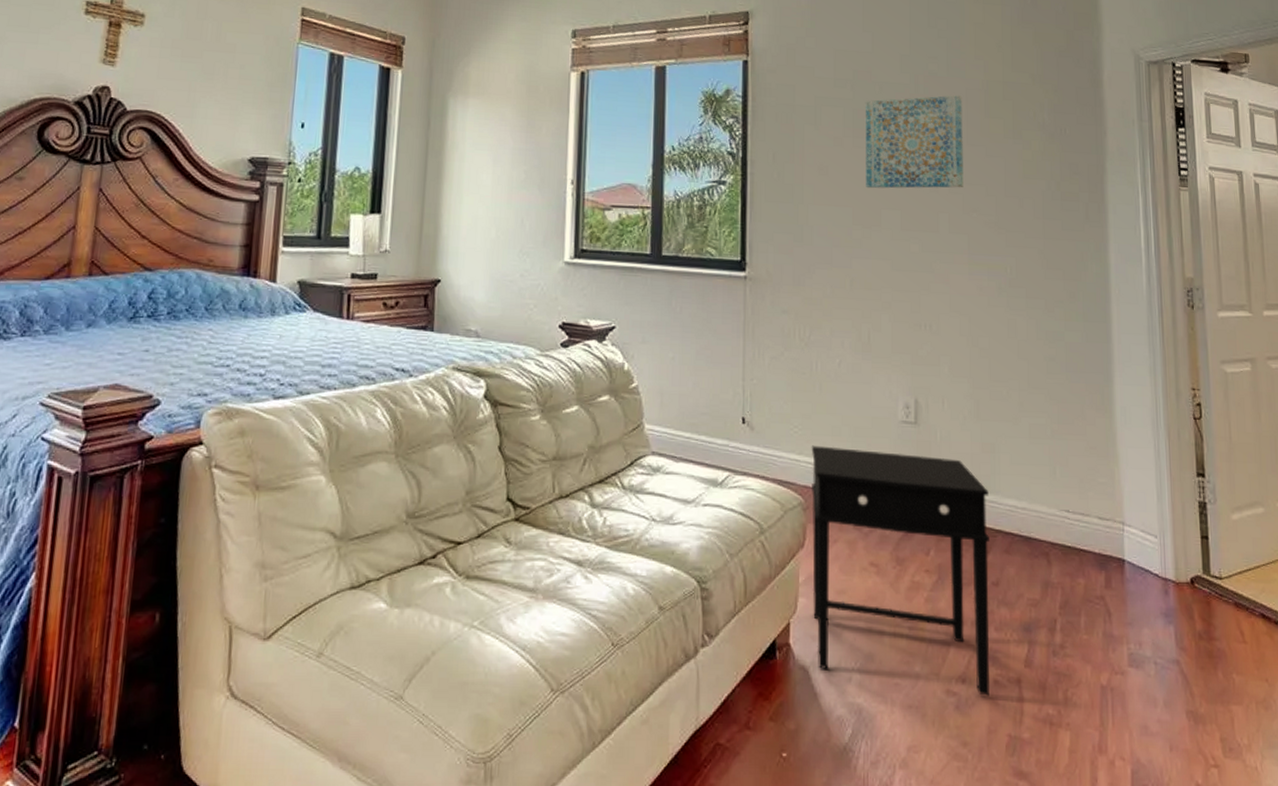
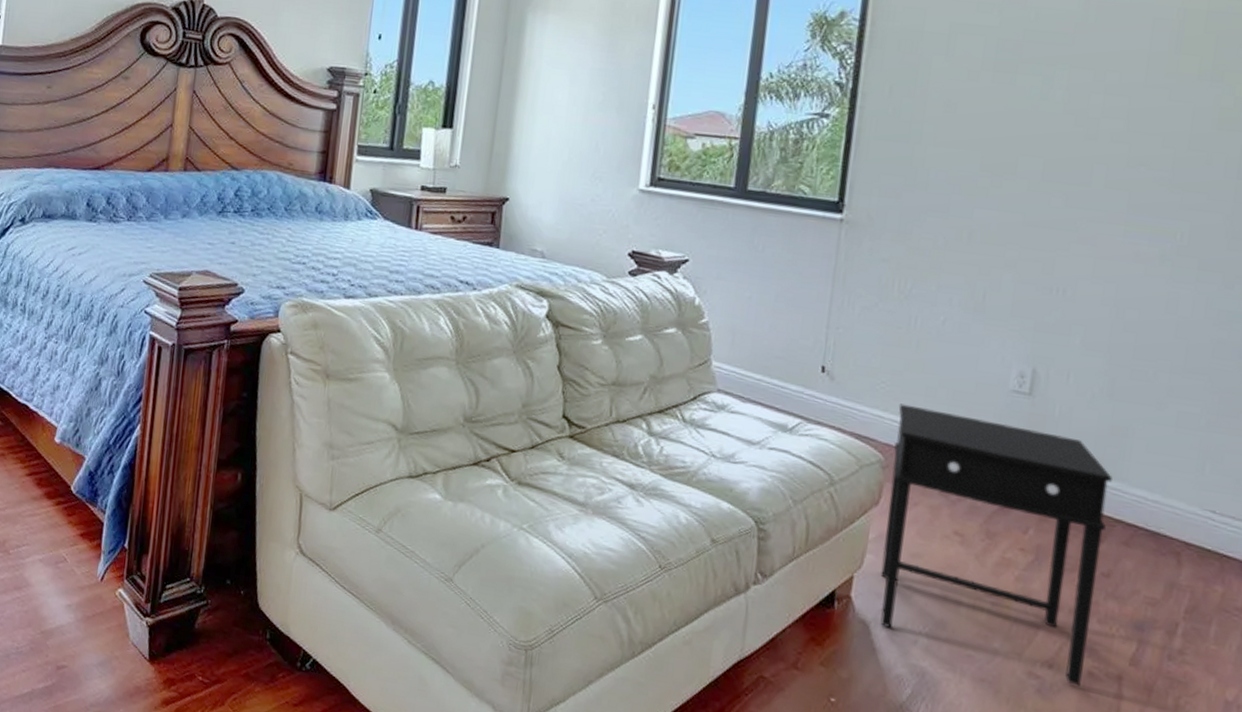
wall art: present [865,95,963,189] -> none [1002,25,1147,137]

